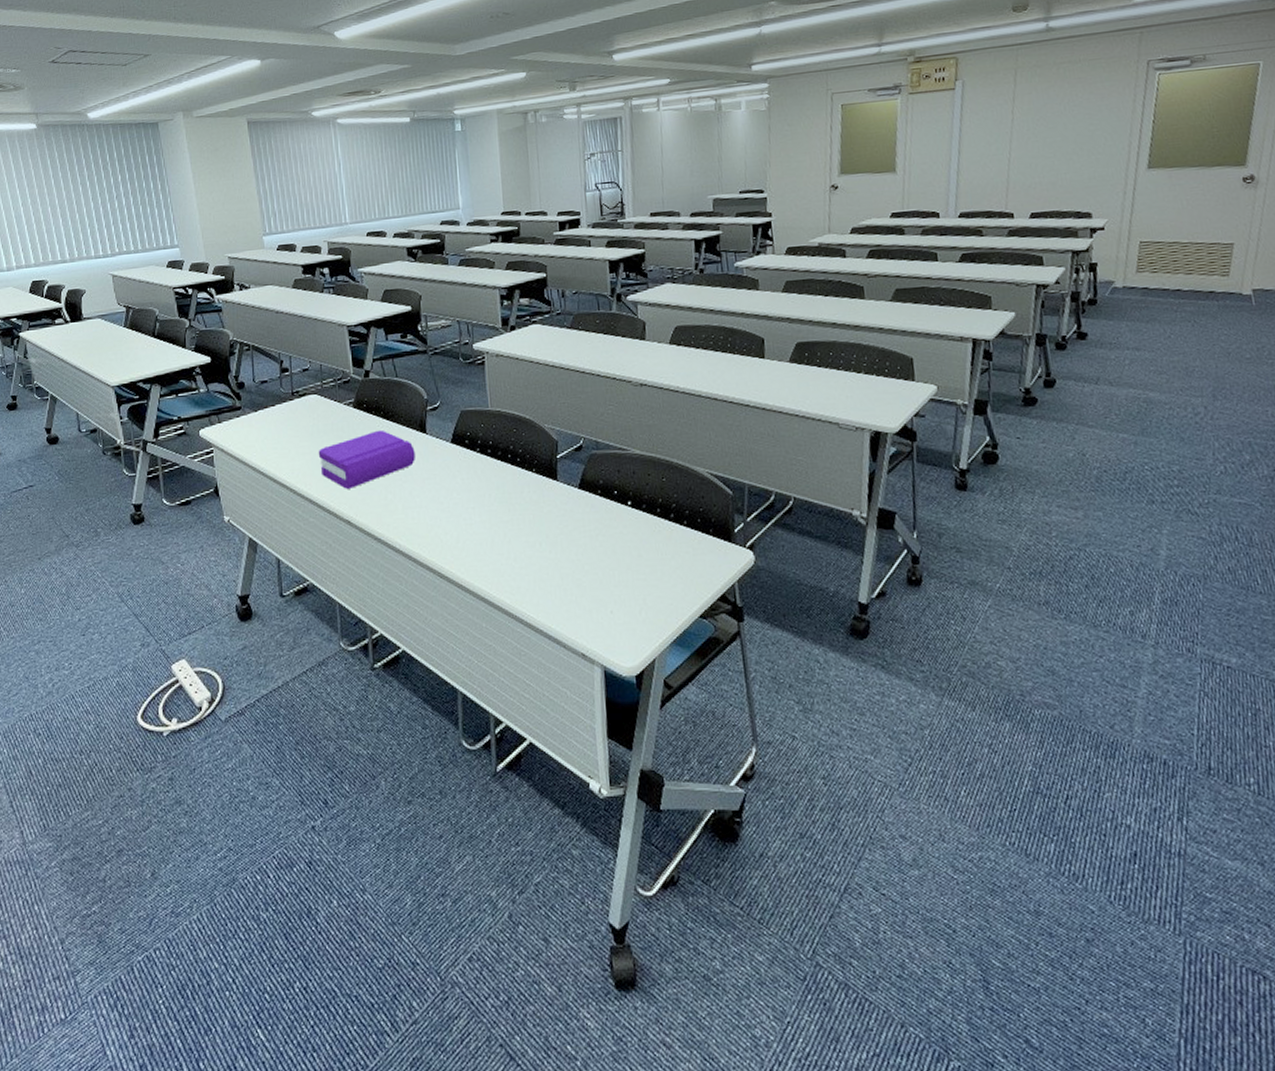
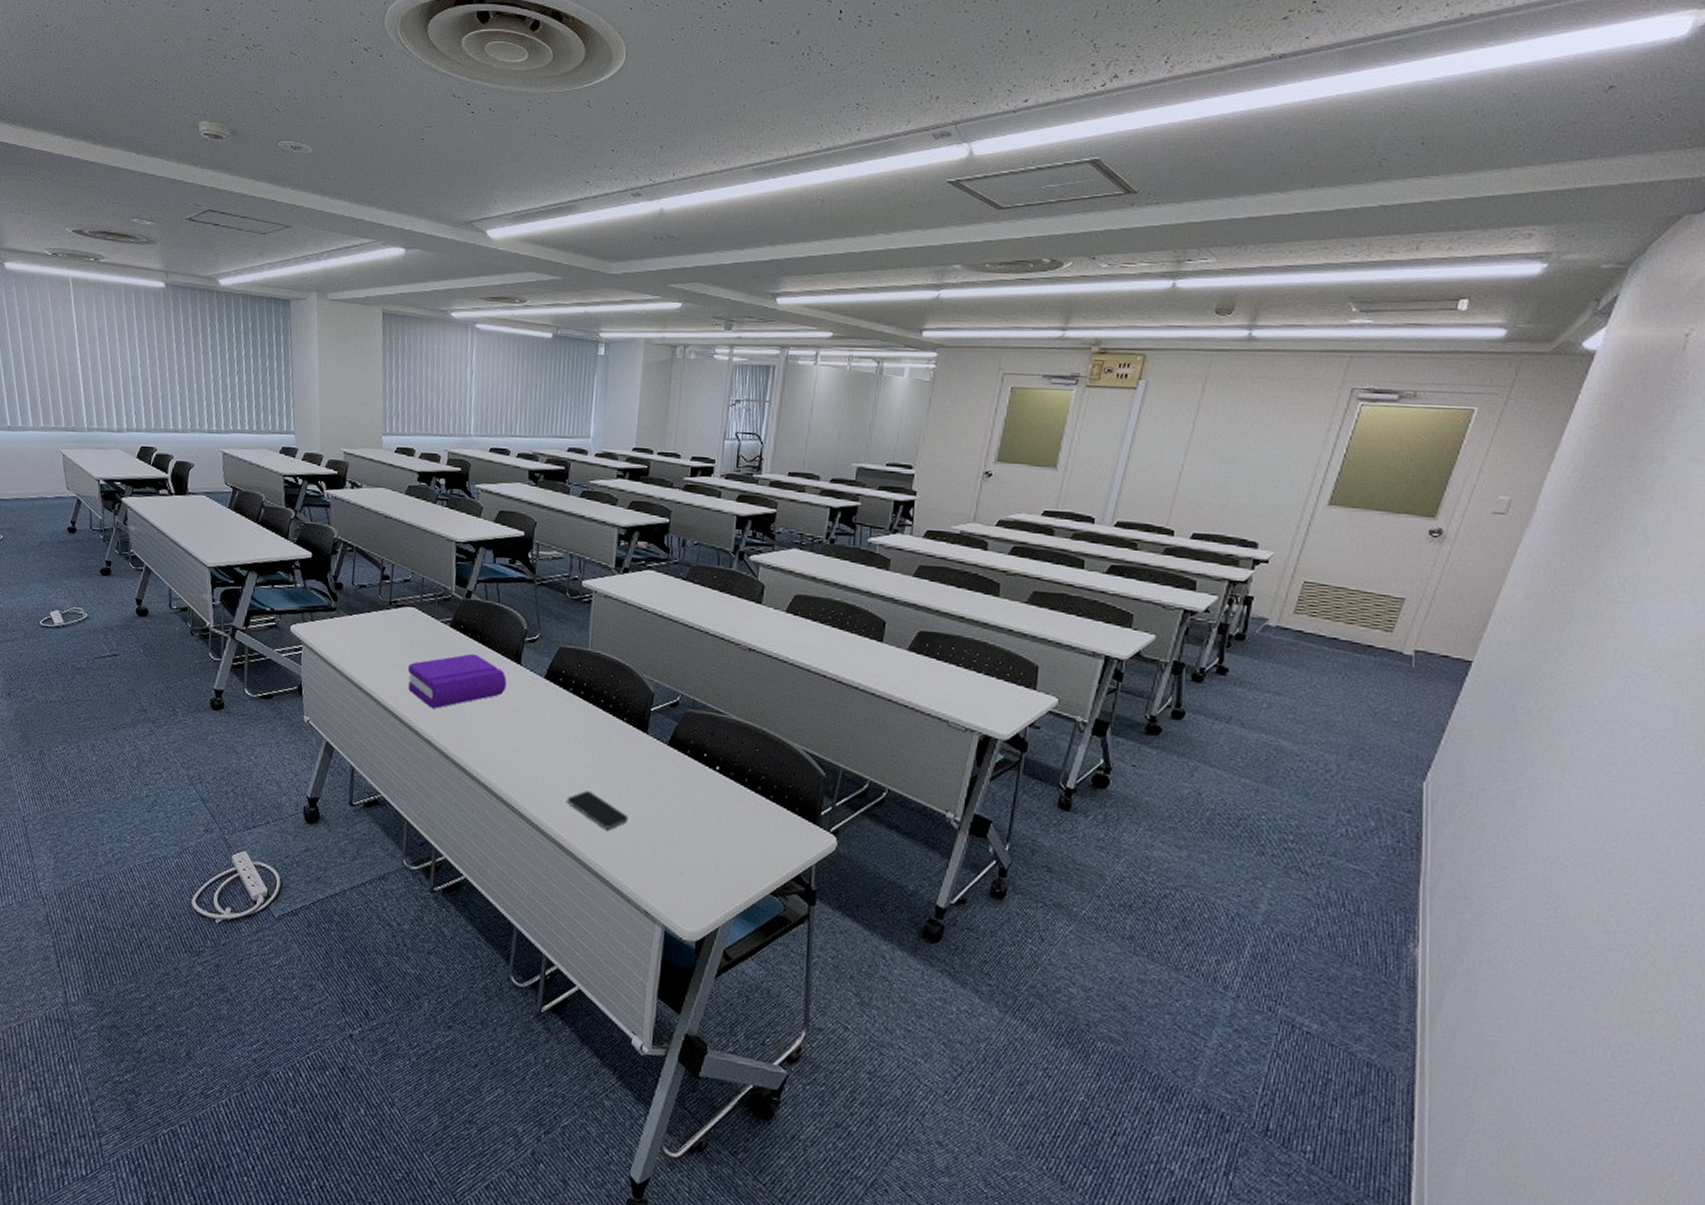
smartphone: none [490,545,552,579] -> present [566,791,628,829]

